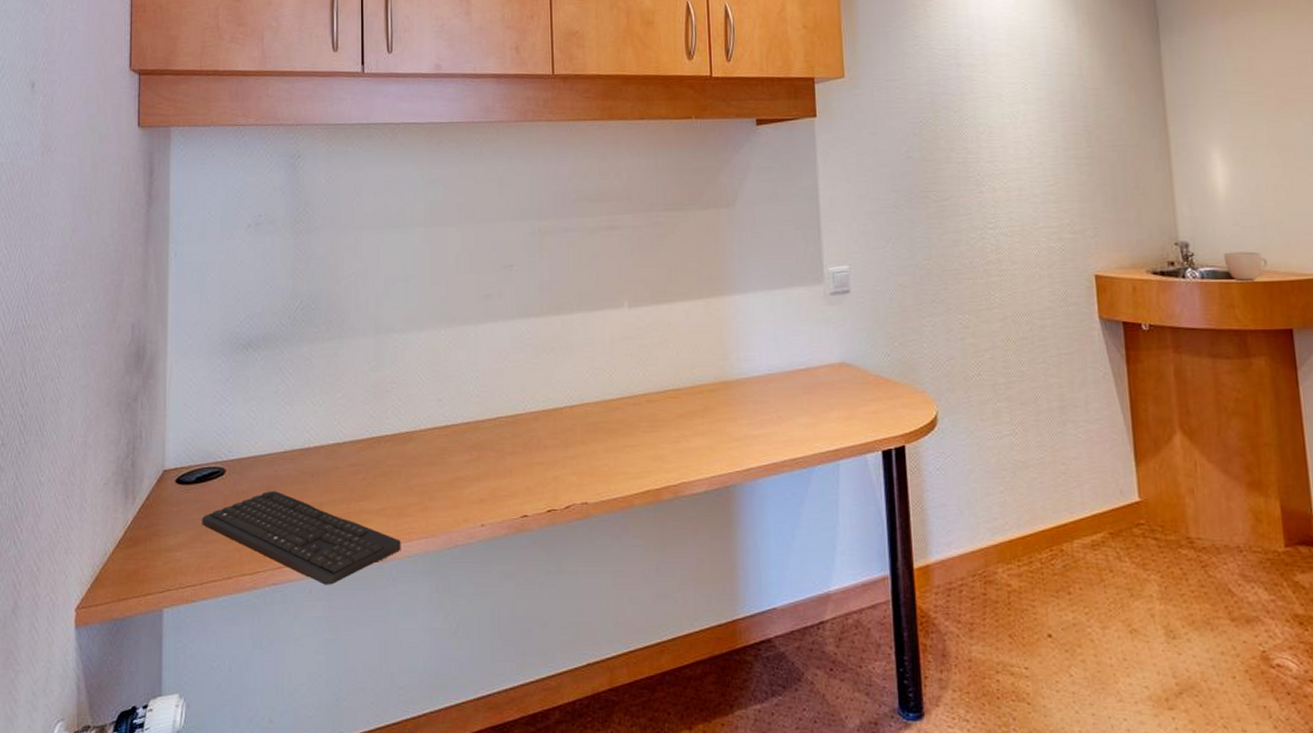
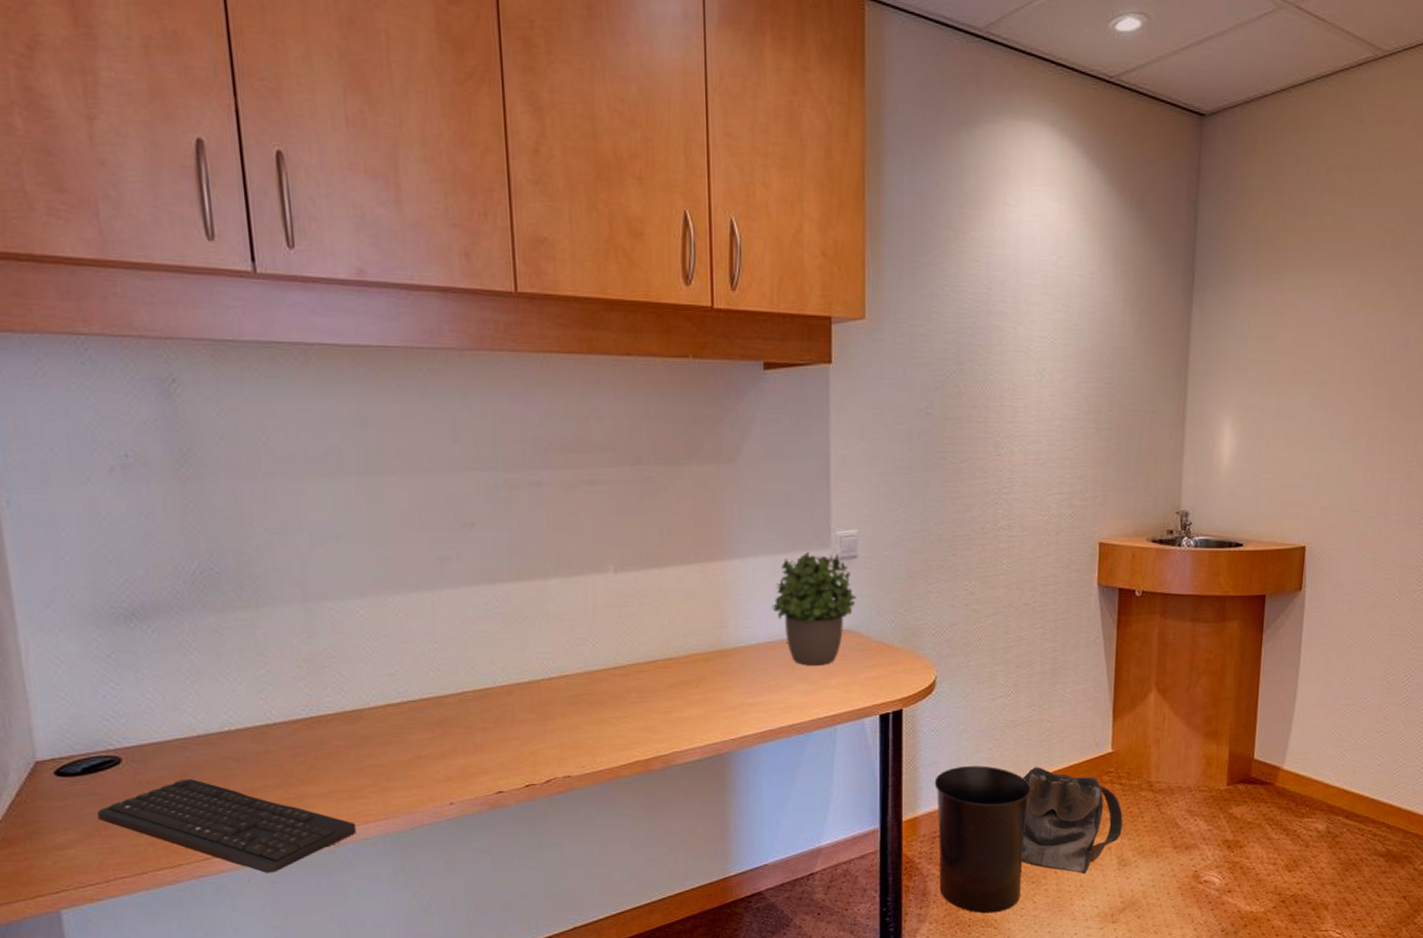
potted plant: none [771,286,851,398] -> present [772,551,856,666]
waste bin: none [944,510,1054,685] -> present [934,765,1032,914]
backpack: none [1041,514,1165,646] -> present [1021,767,1123,875]
cup: present [1223,251,1268,281] -> none [1217,521,1255,549]

